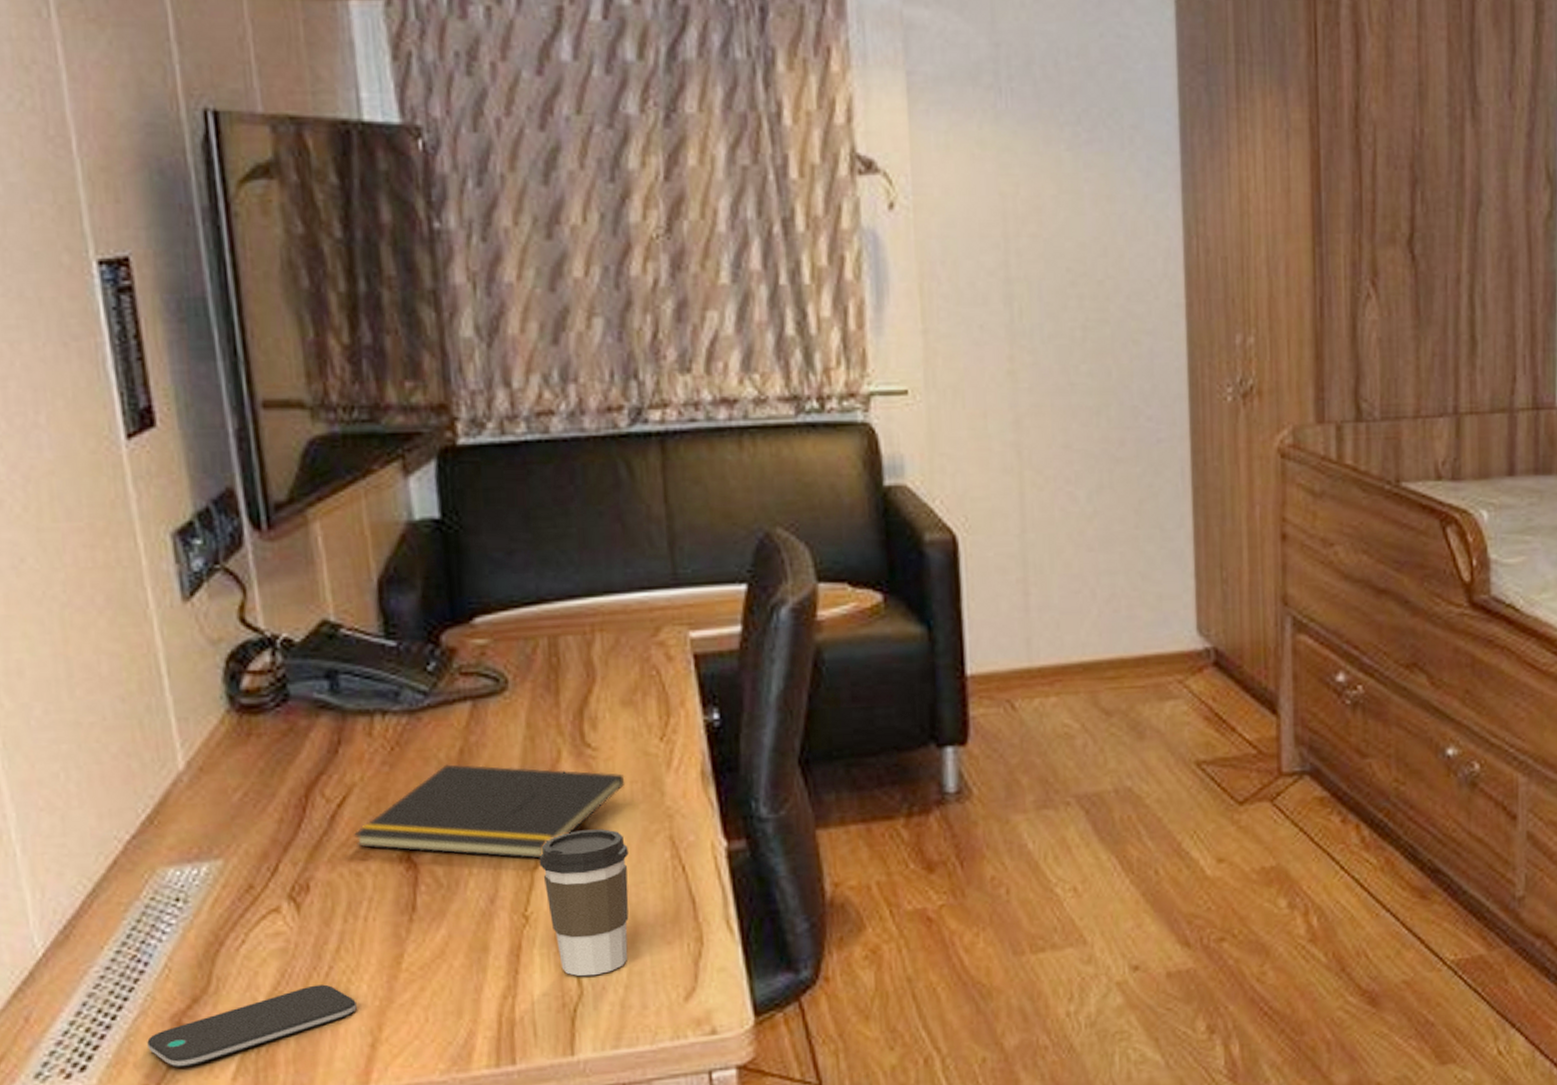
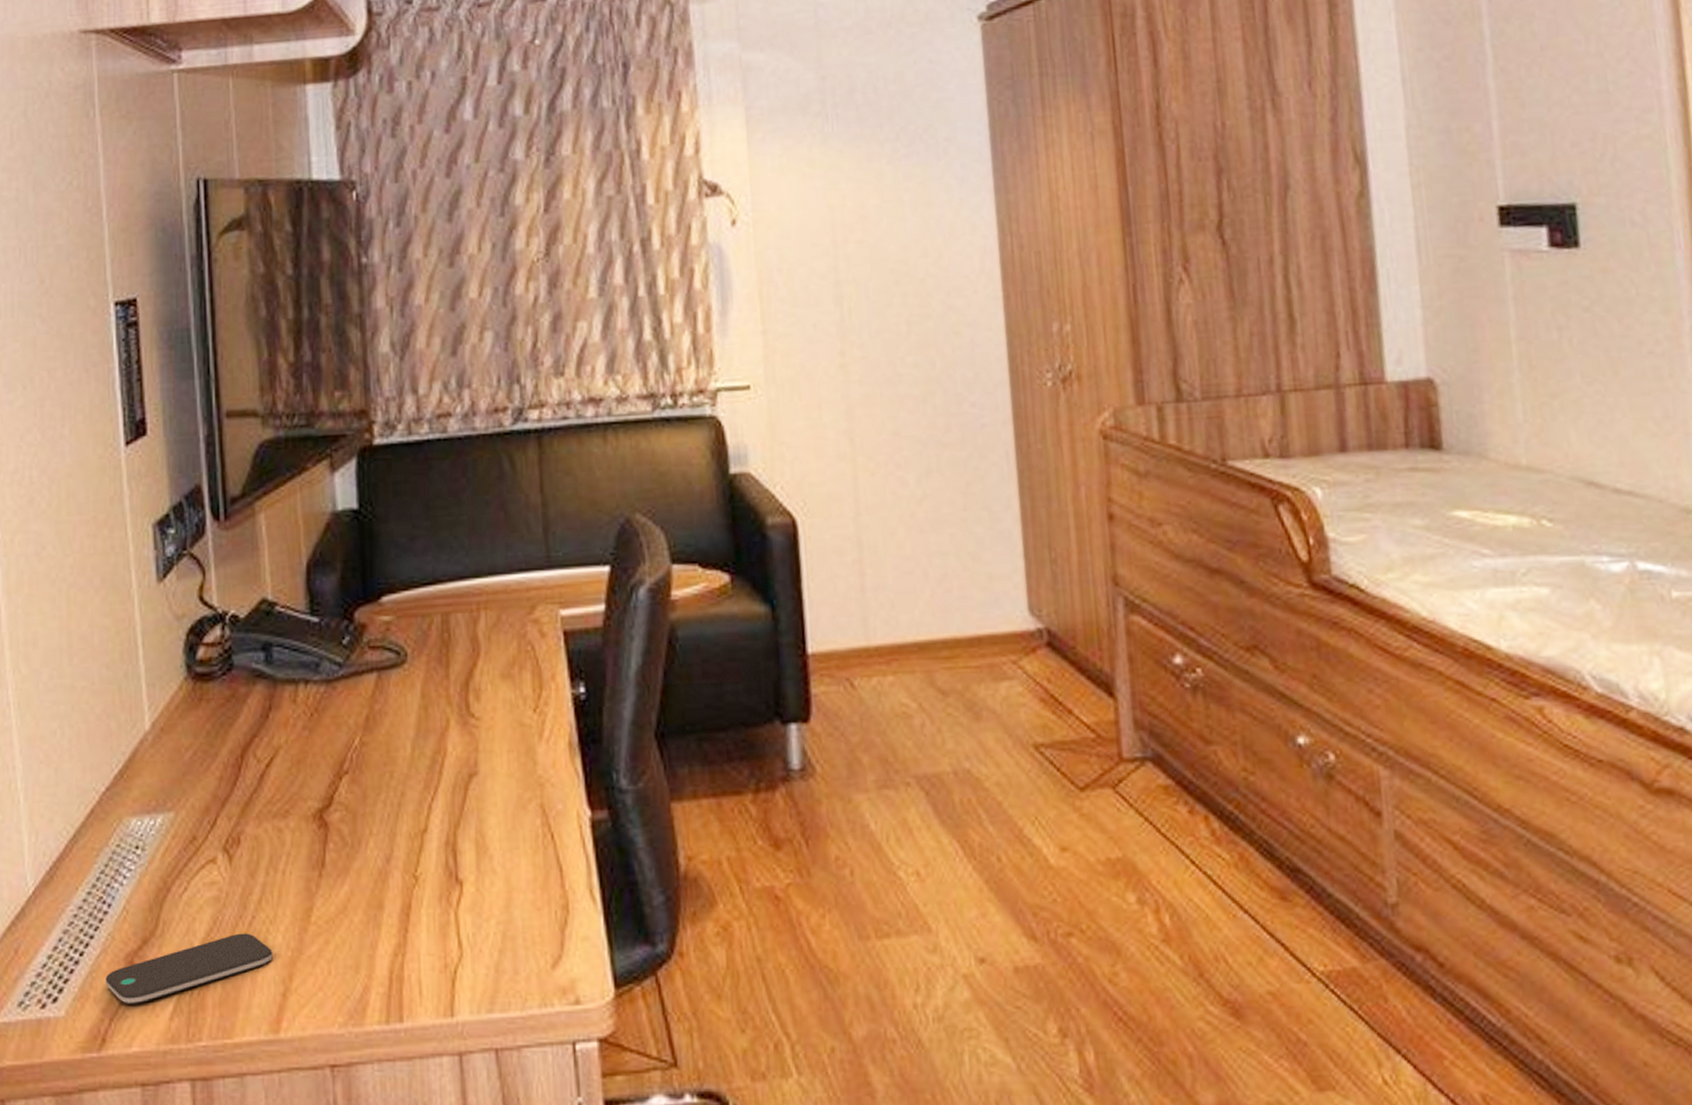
notepad: present [353,764,625,859] -> none [277,730,503,822]
coffee cup: present [539,829,629,976] -> none [428,795,505,939]

